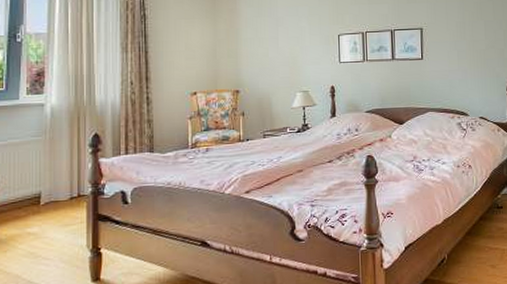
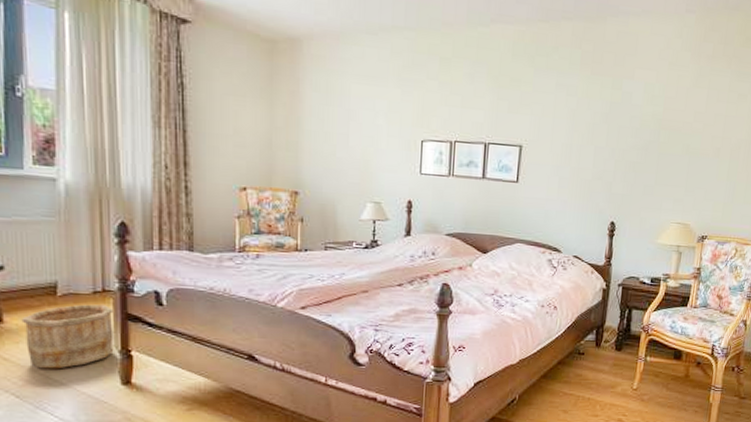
wooden bucket: none [10,208,86,274] -> present [21,304,114,369]

